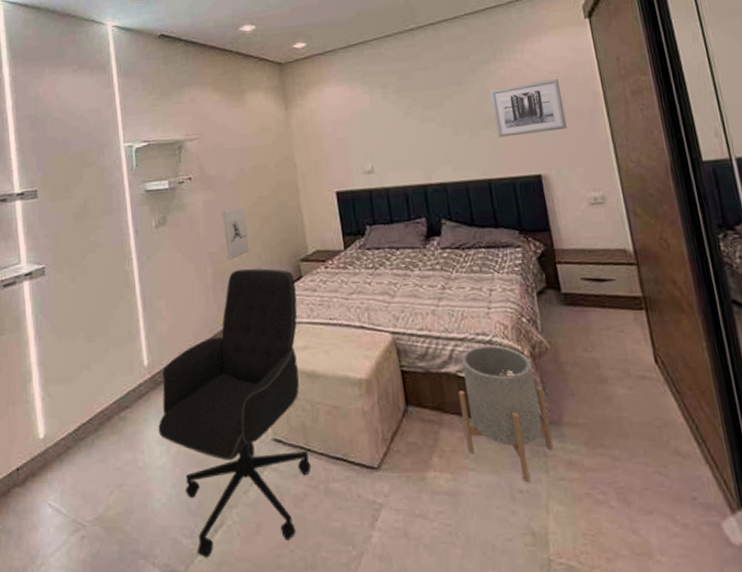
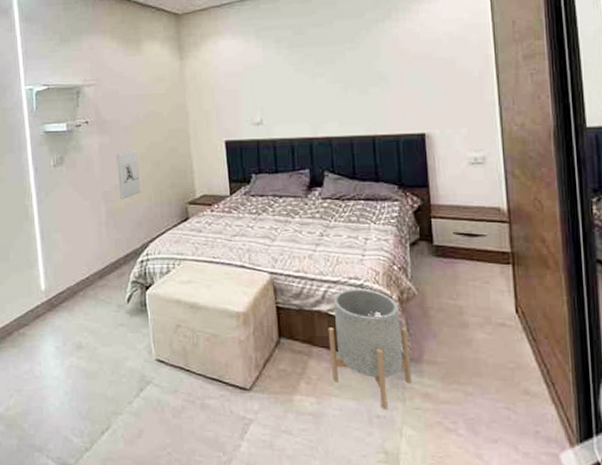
office chair: present [158,268,312,558] -> none [53,208,190,454]
wall art: present [489,78,567,138] -> none [381,39,455,96]

